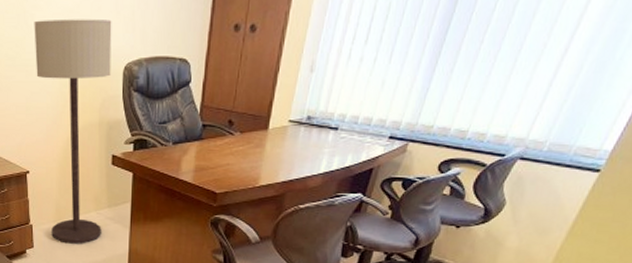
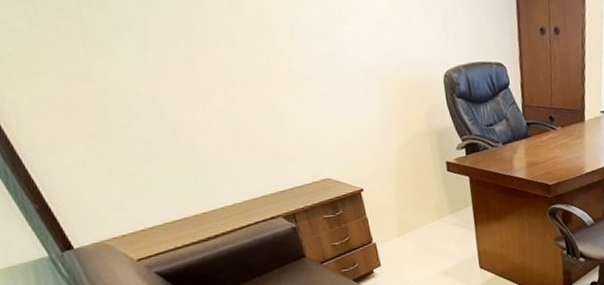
floor lamp: present [34,19,112,244] -> none [343,29,449,256]

